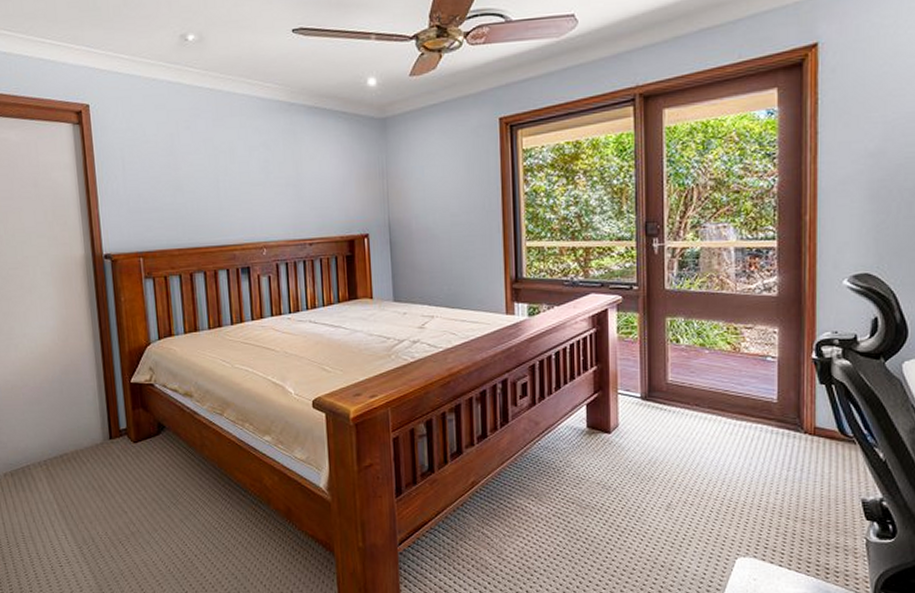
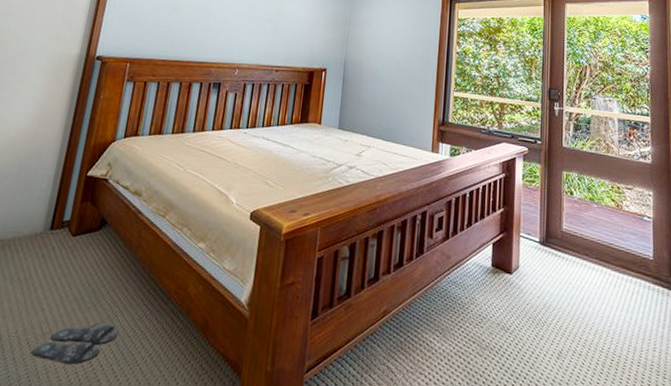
slippers: none [126,518,204,556] -> present [32,322,118,364]

